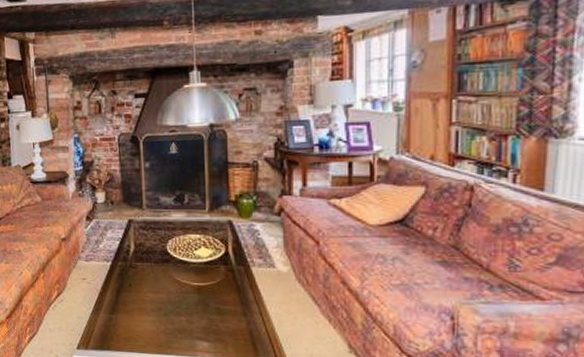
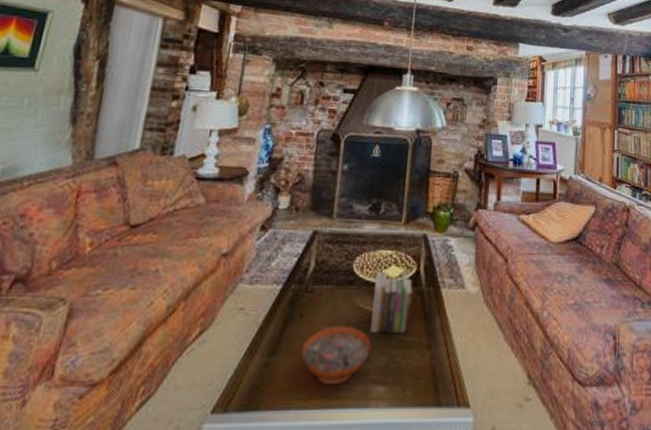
decorative bowl: none [135,294,193,338] -> present [301,326,372,385]
books: none [188,251,224,304] -> present [370,270,413,334]

